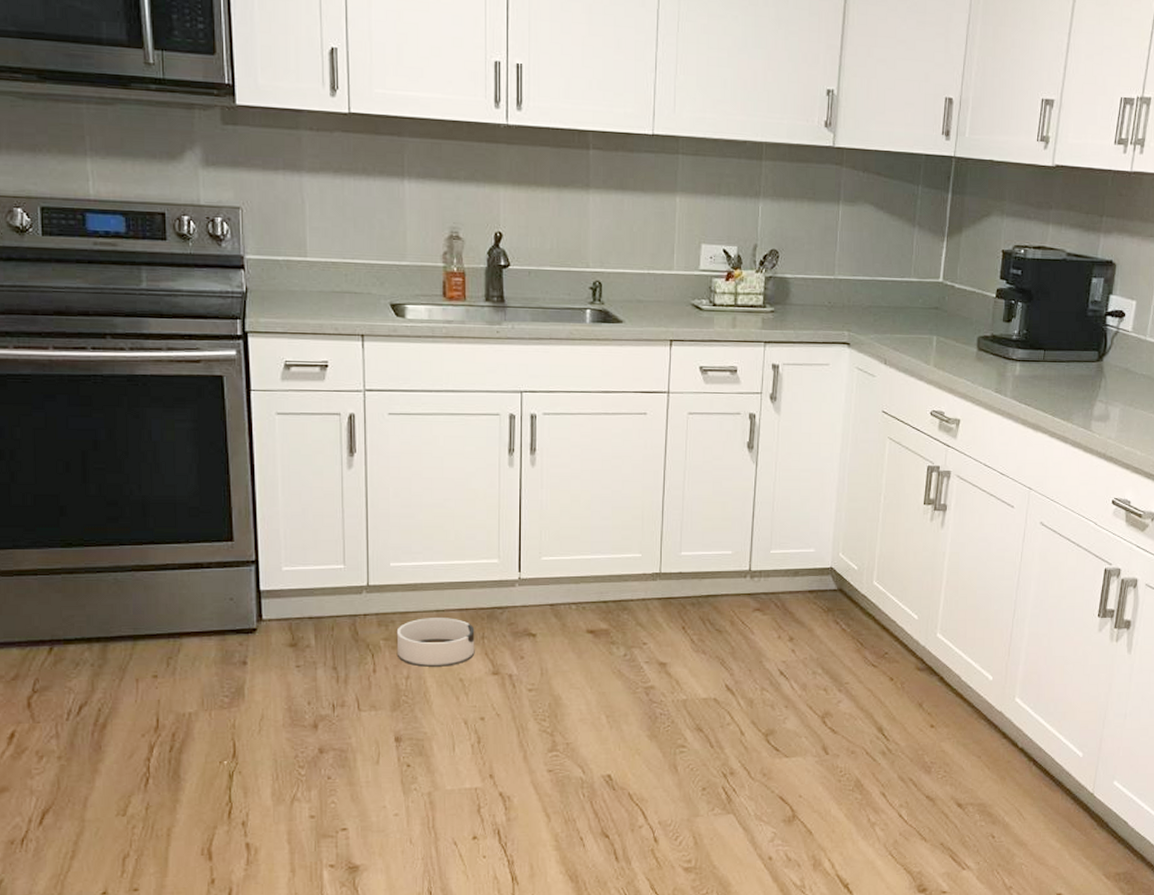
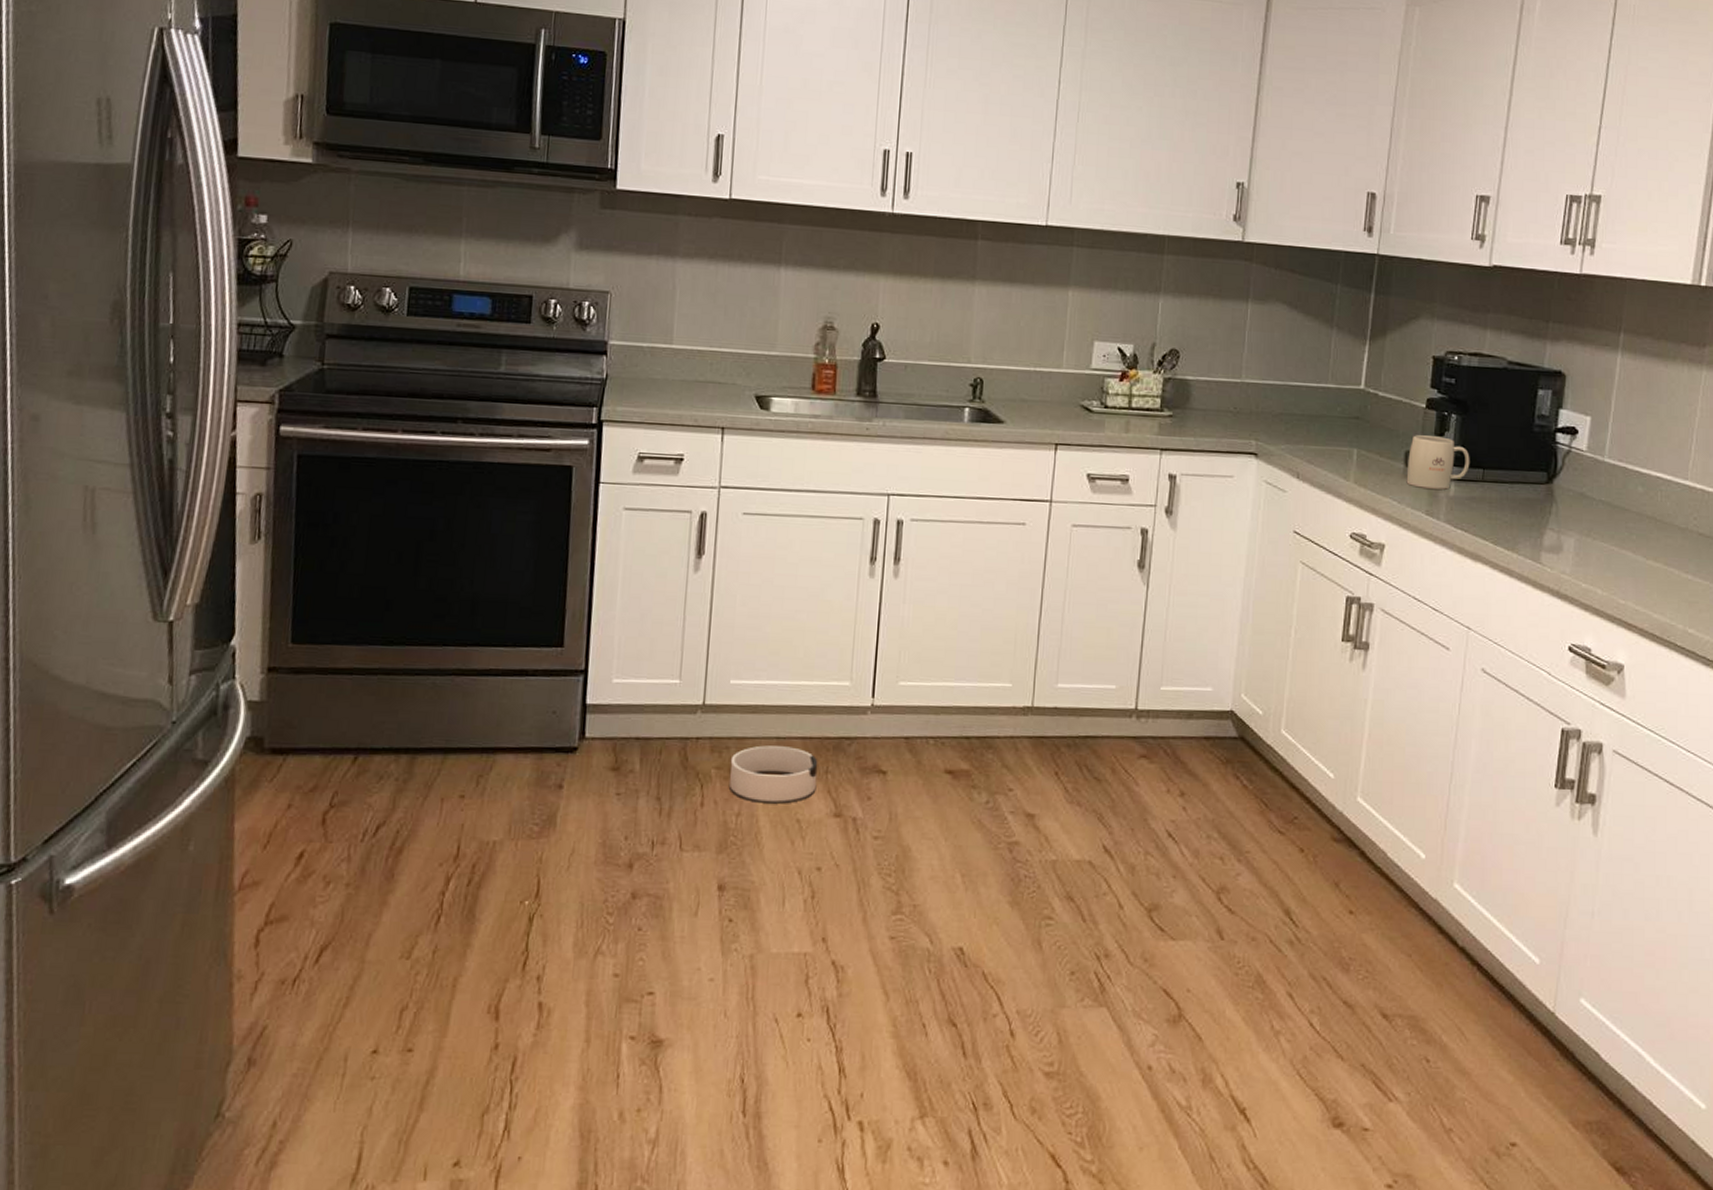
mug: none [978,322,1033,371] -> present [1406,435,1470,491]

